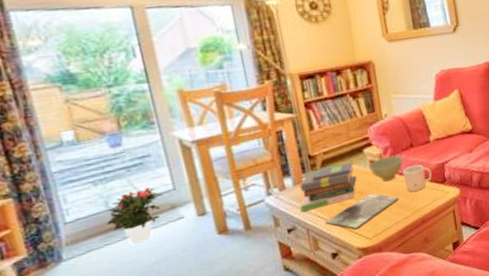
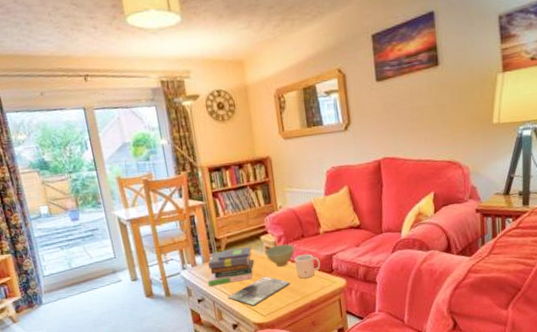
potted flower: present [107,187,163,245] -> none [70,254,107,298]

